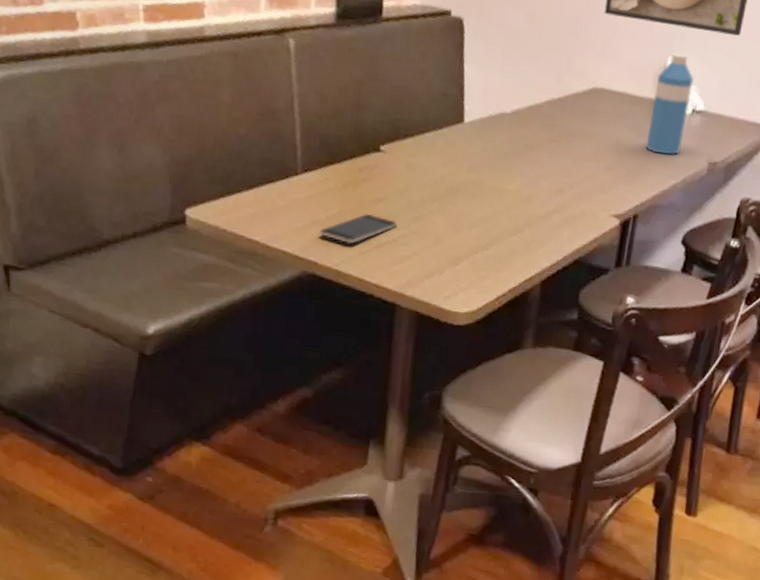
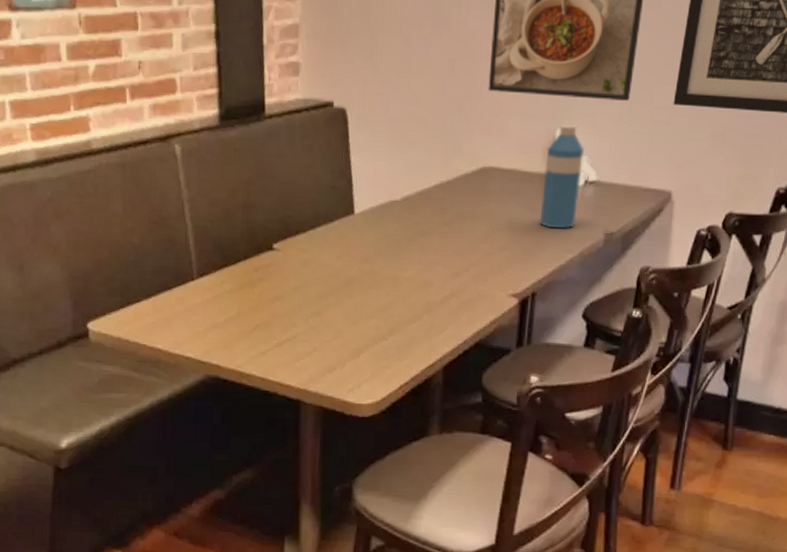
smartphone: present [319,213,398,244] -> none [219,312,296,344]

